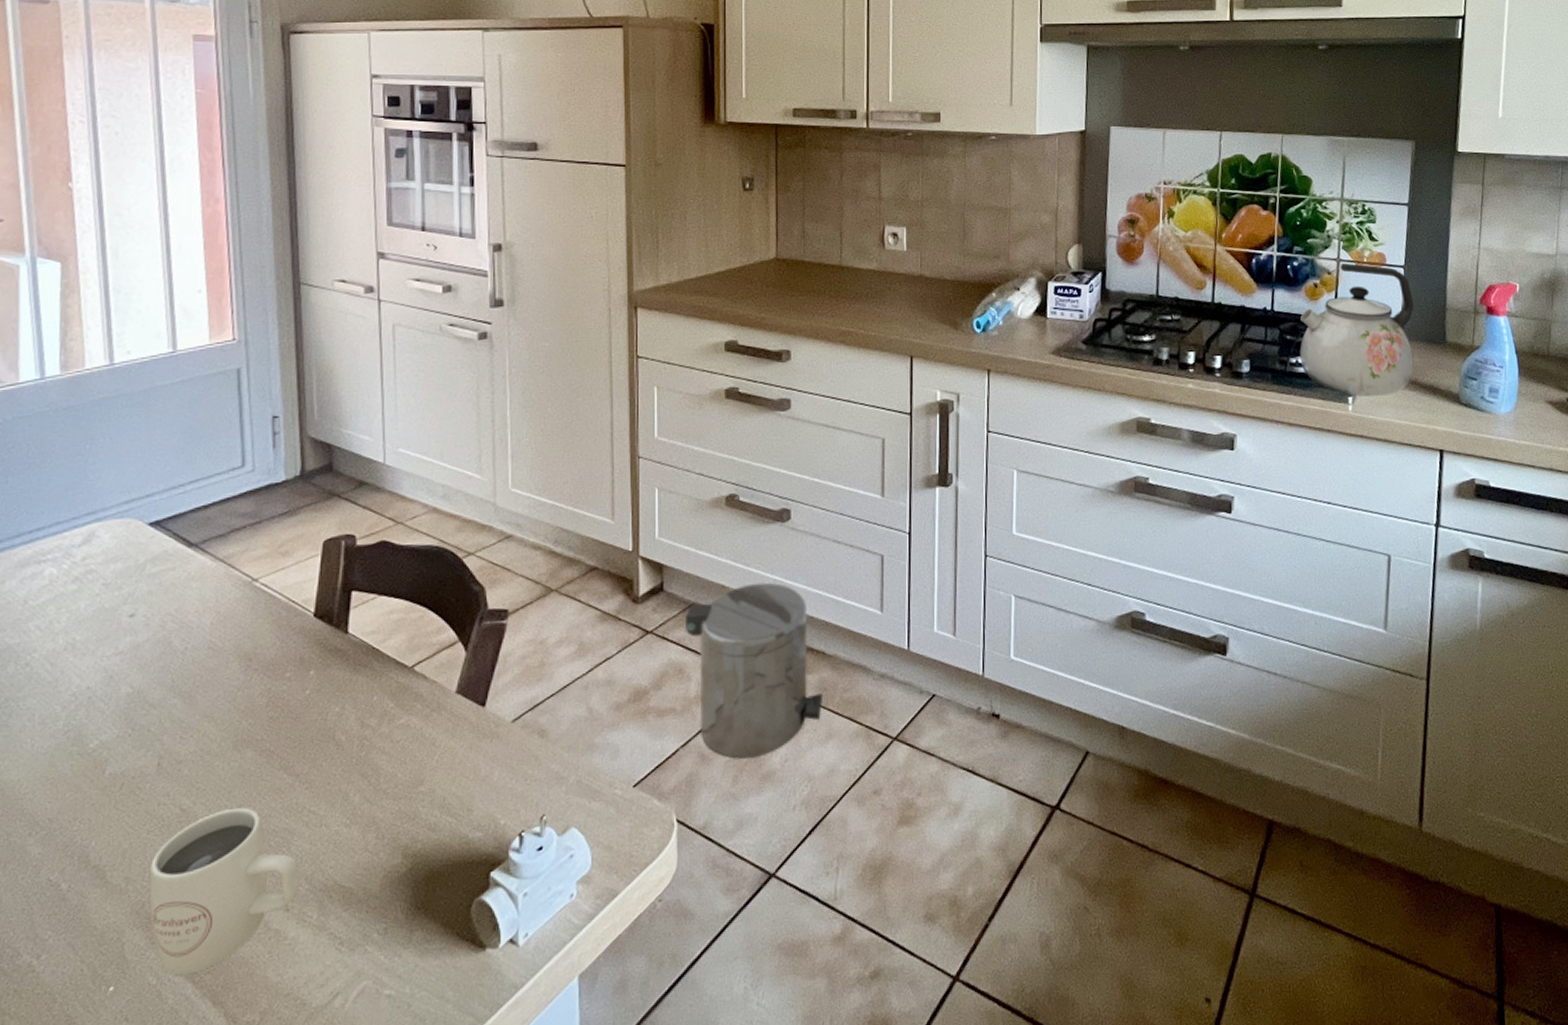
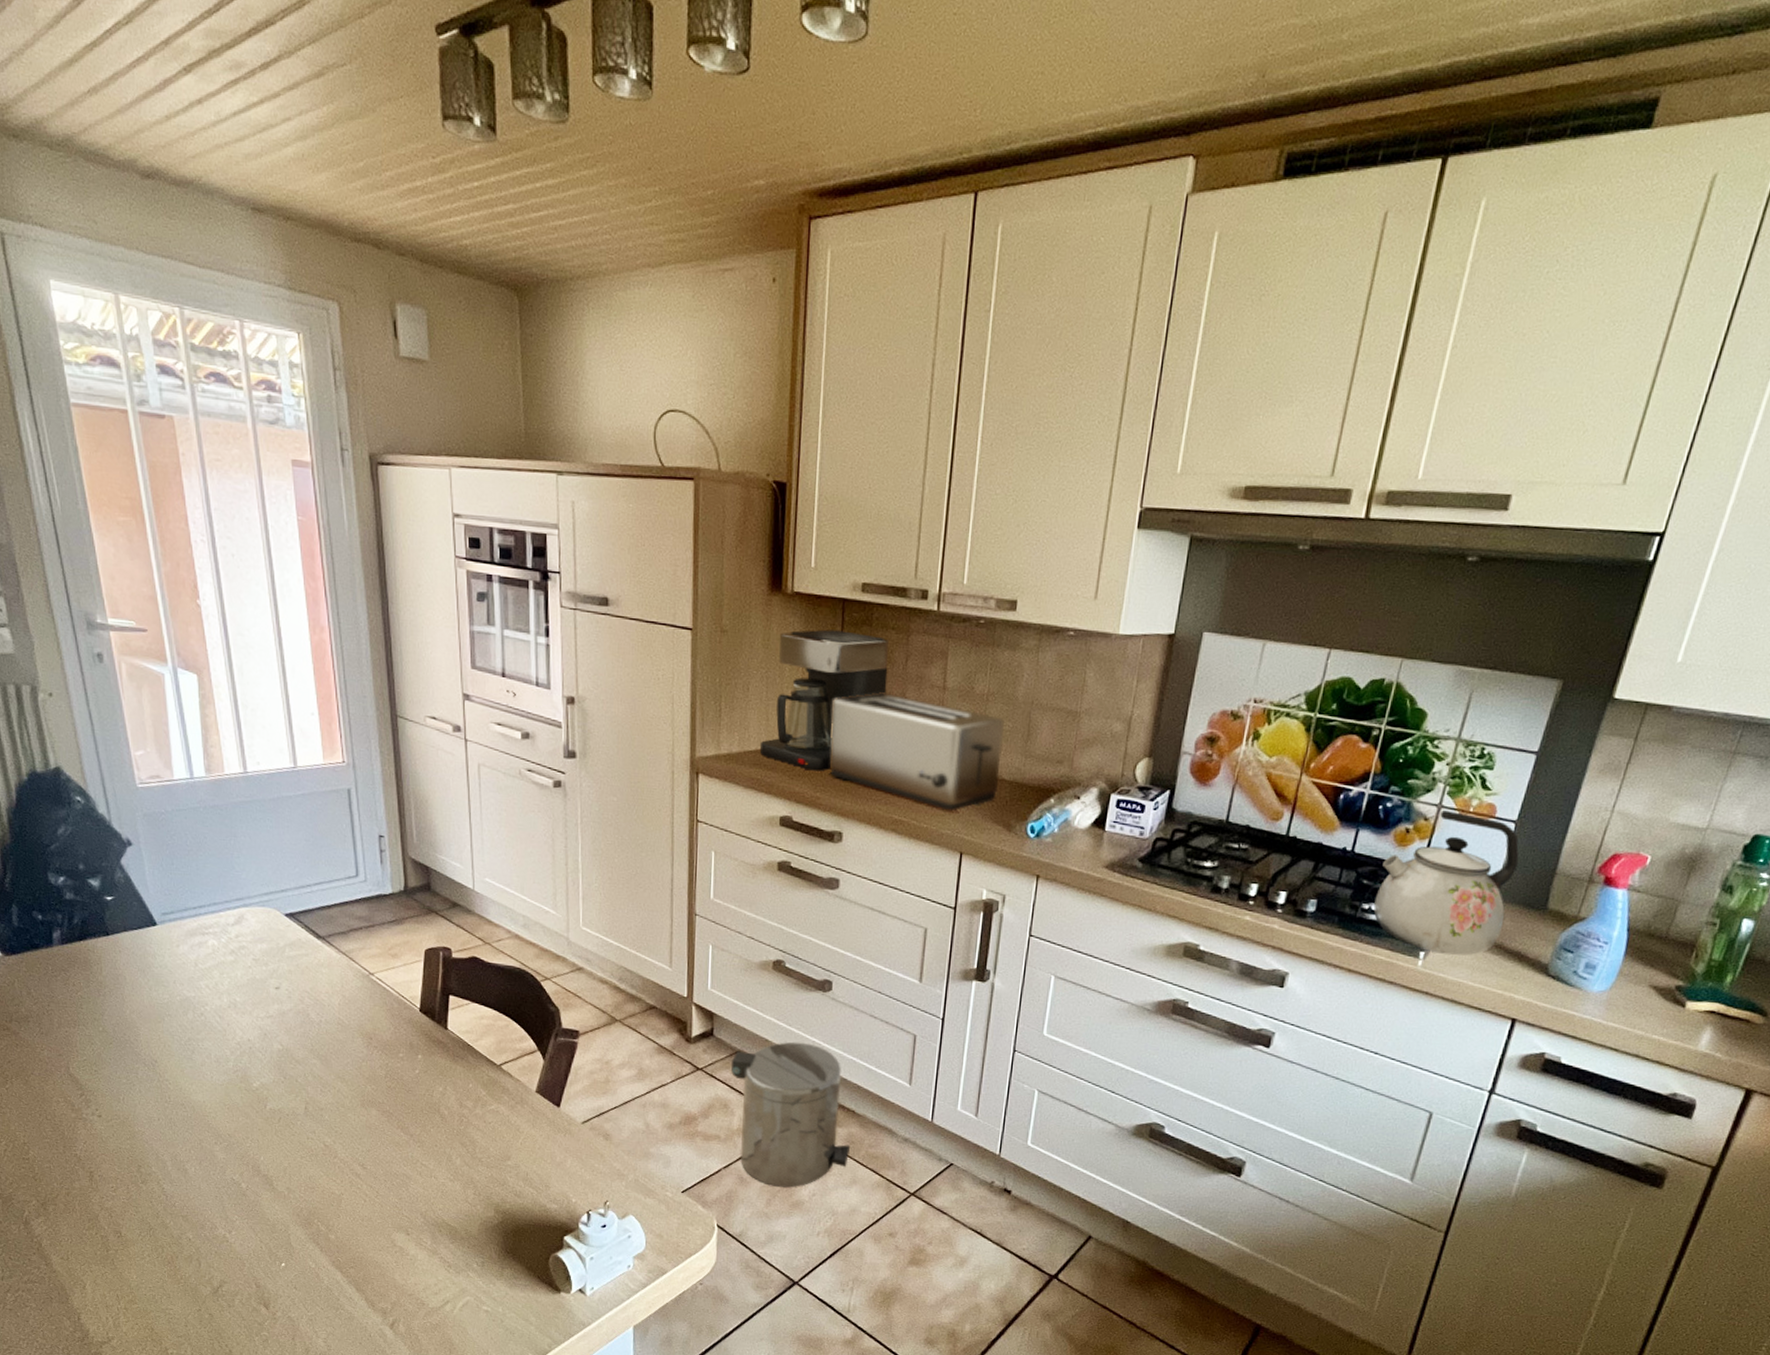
mug: present [149,807,299,976] -> none [305,1151,416,1266]
coffee maker: none [700,154,824,292] -> present [759,629,888,771]
toaster: none [772,208,942,317] -> present [829,692,1004,812]

